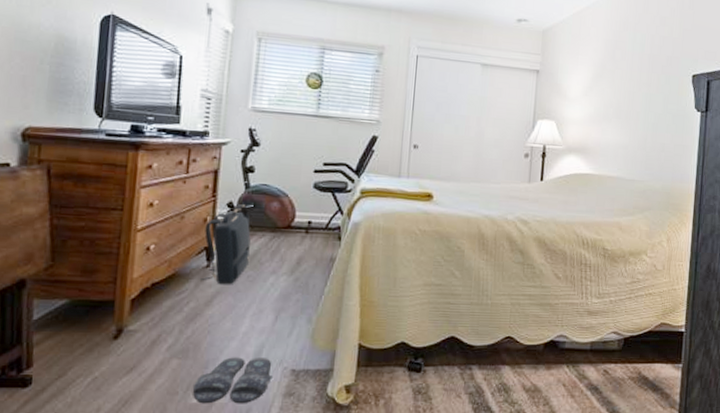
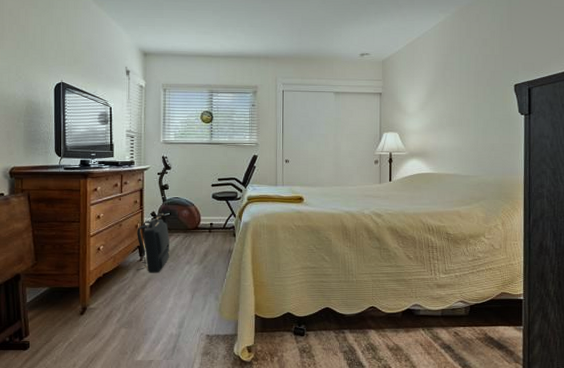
slippers: present [193,357,272,404] -> none [138,326,193,361]

